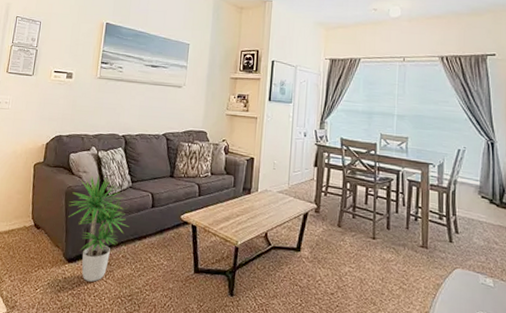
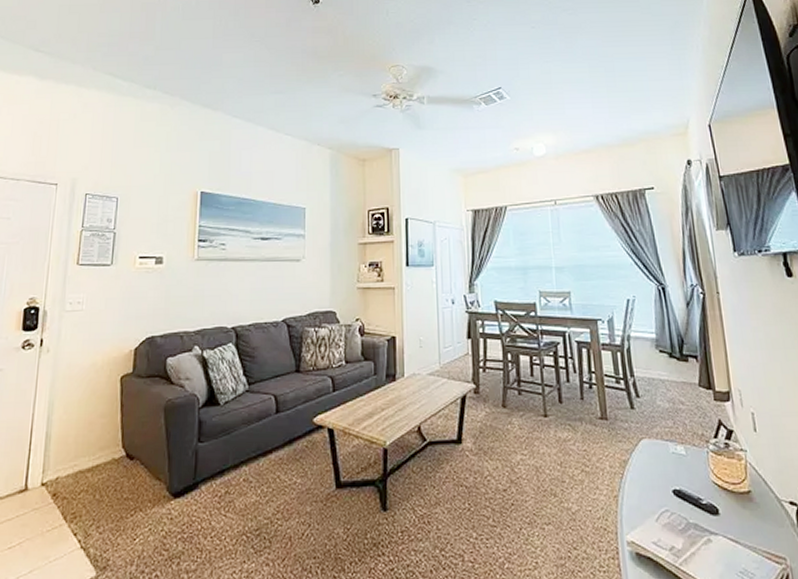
potted plant: present [69,175,129,282] -> none [169,381,249,519]

